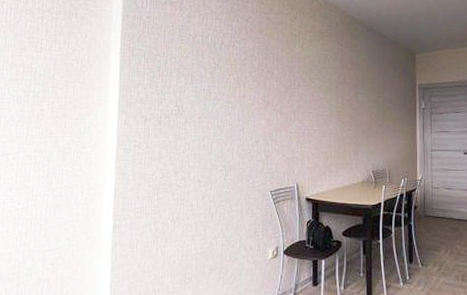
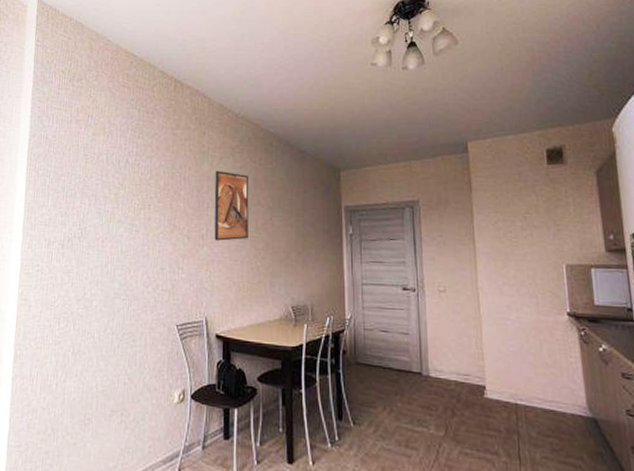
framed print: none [305,52,337,116] -> present [214,170,249,241]

